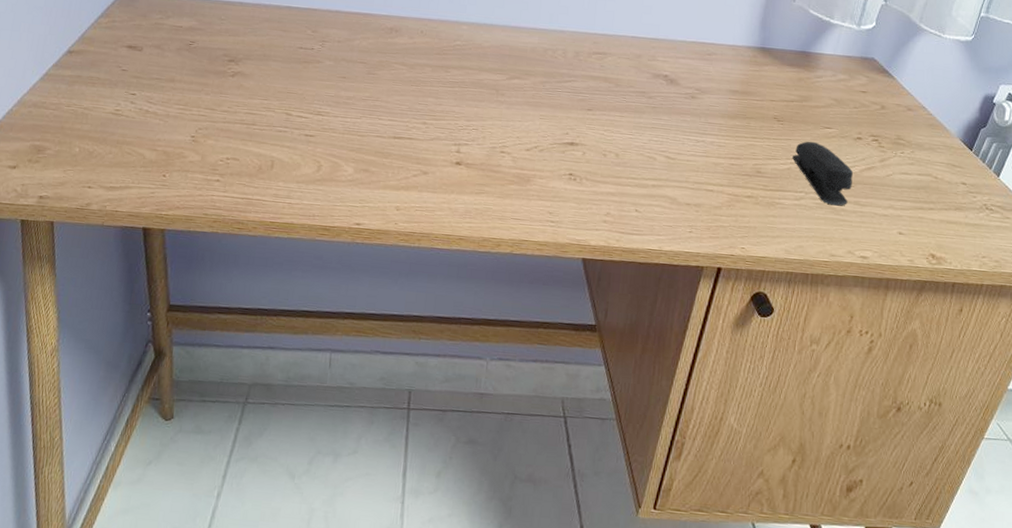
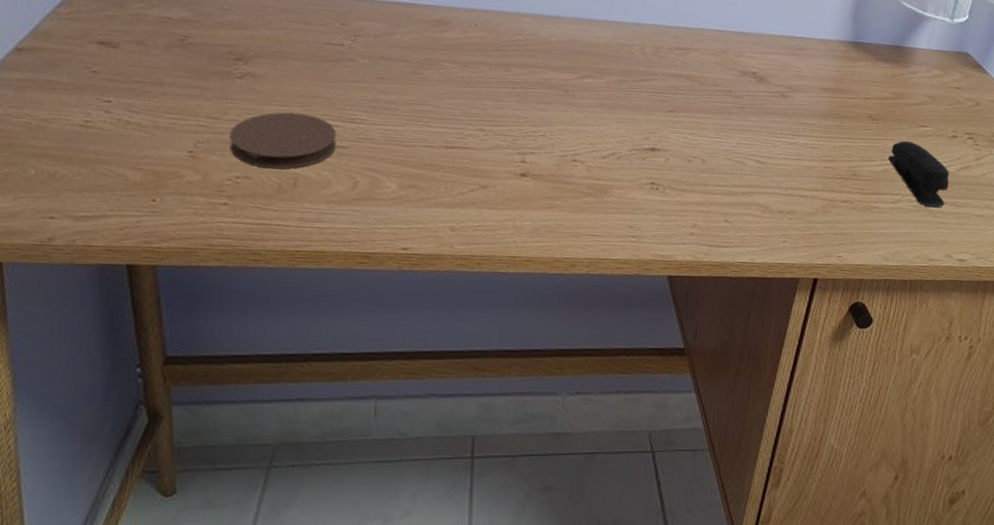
coaster: none [223,105,306,153] -> present [229,112,337,170]

